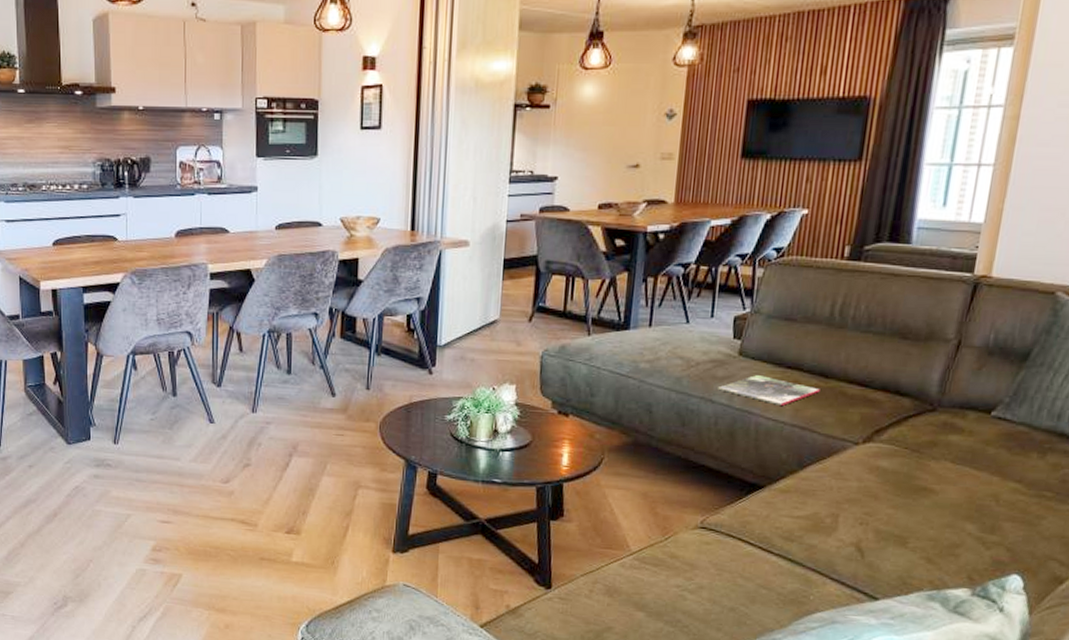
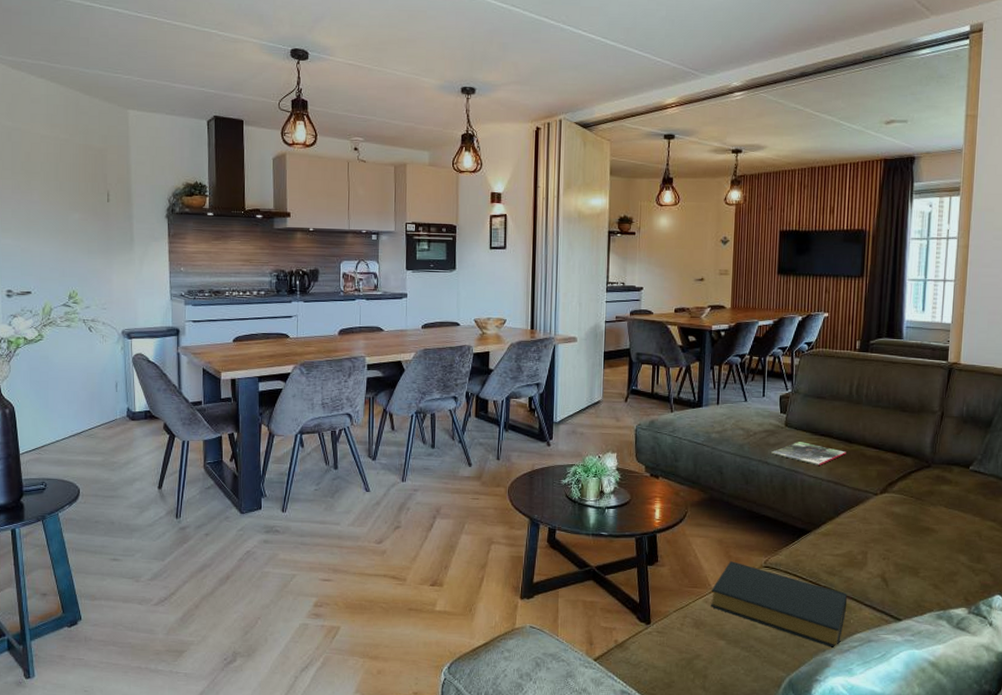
hardback book: none [627,519,807,629] -> present [710,561,847,649]

